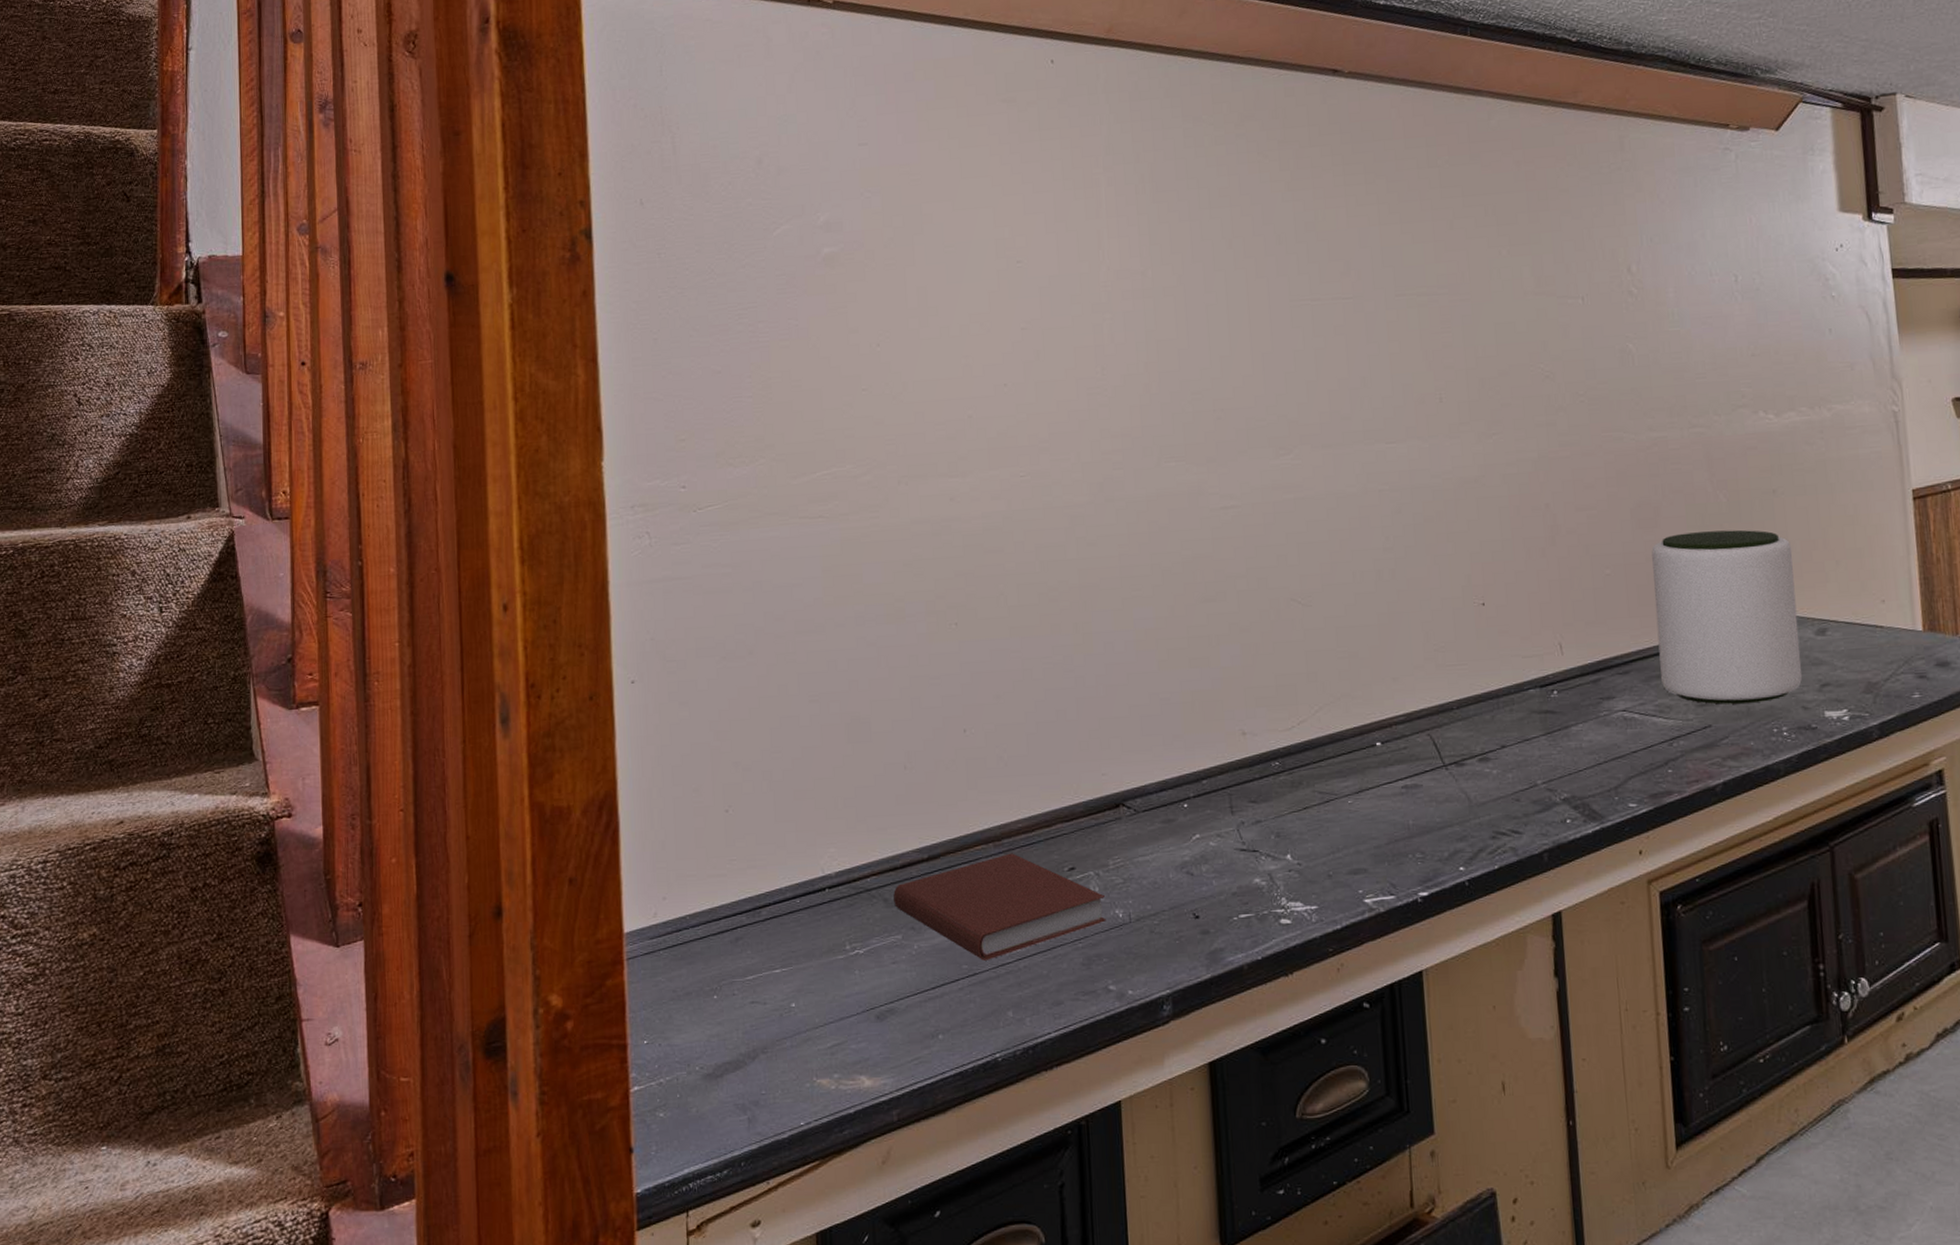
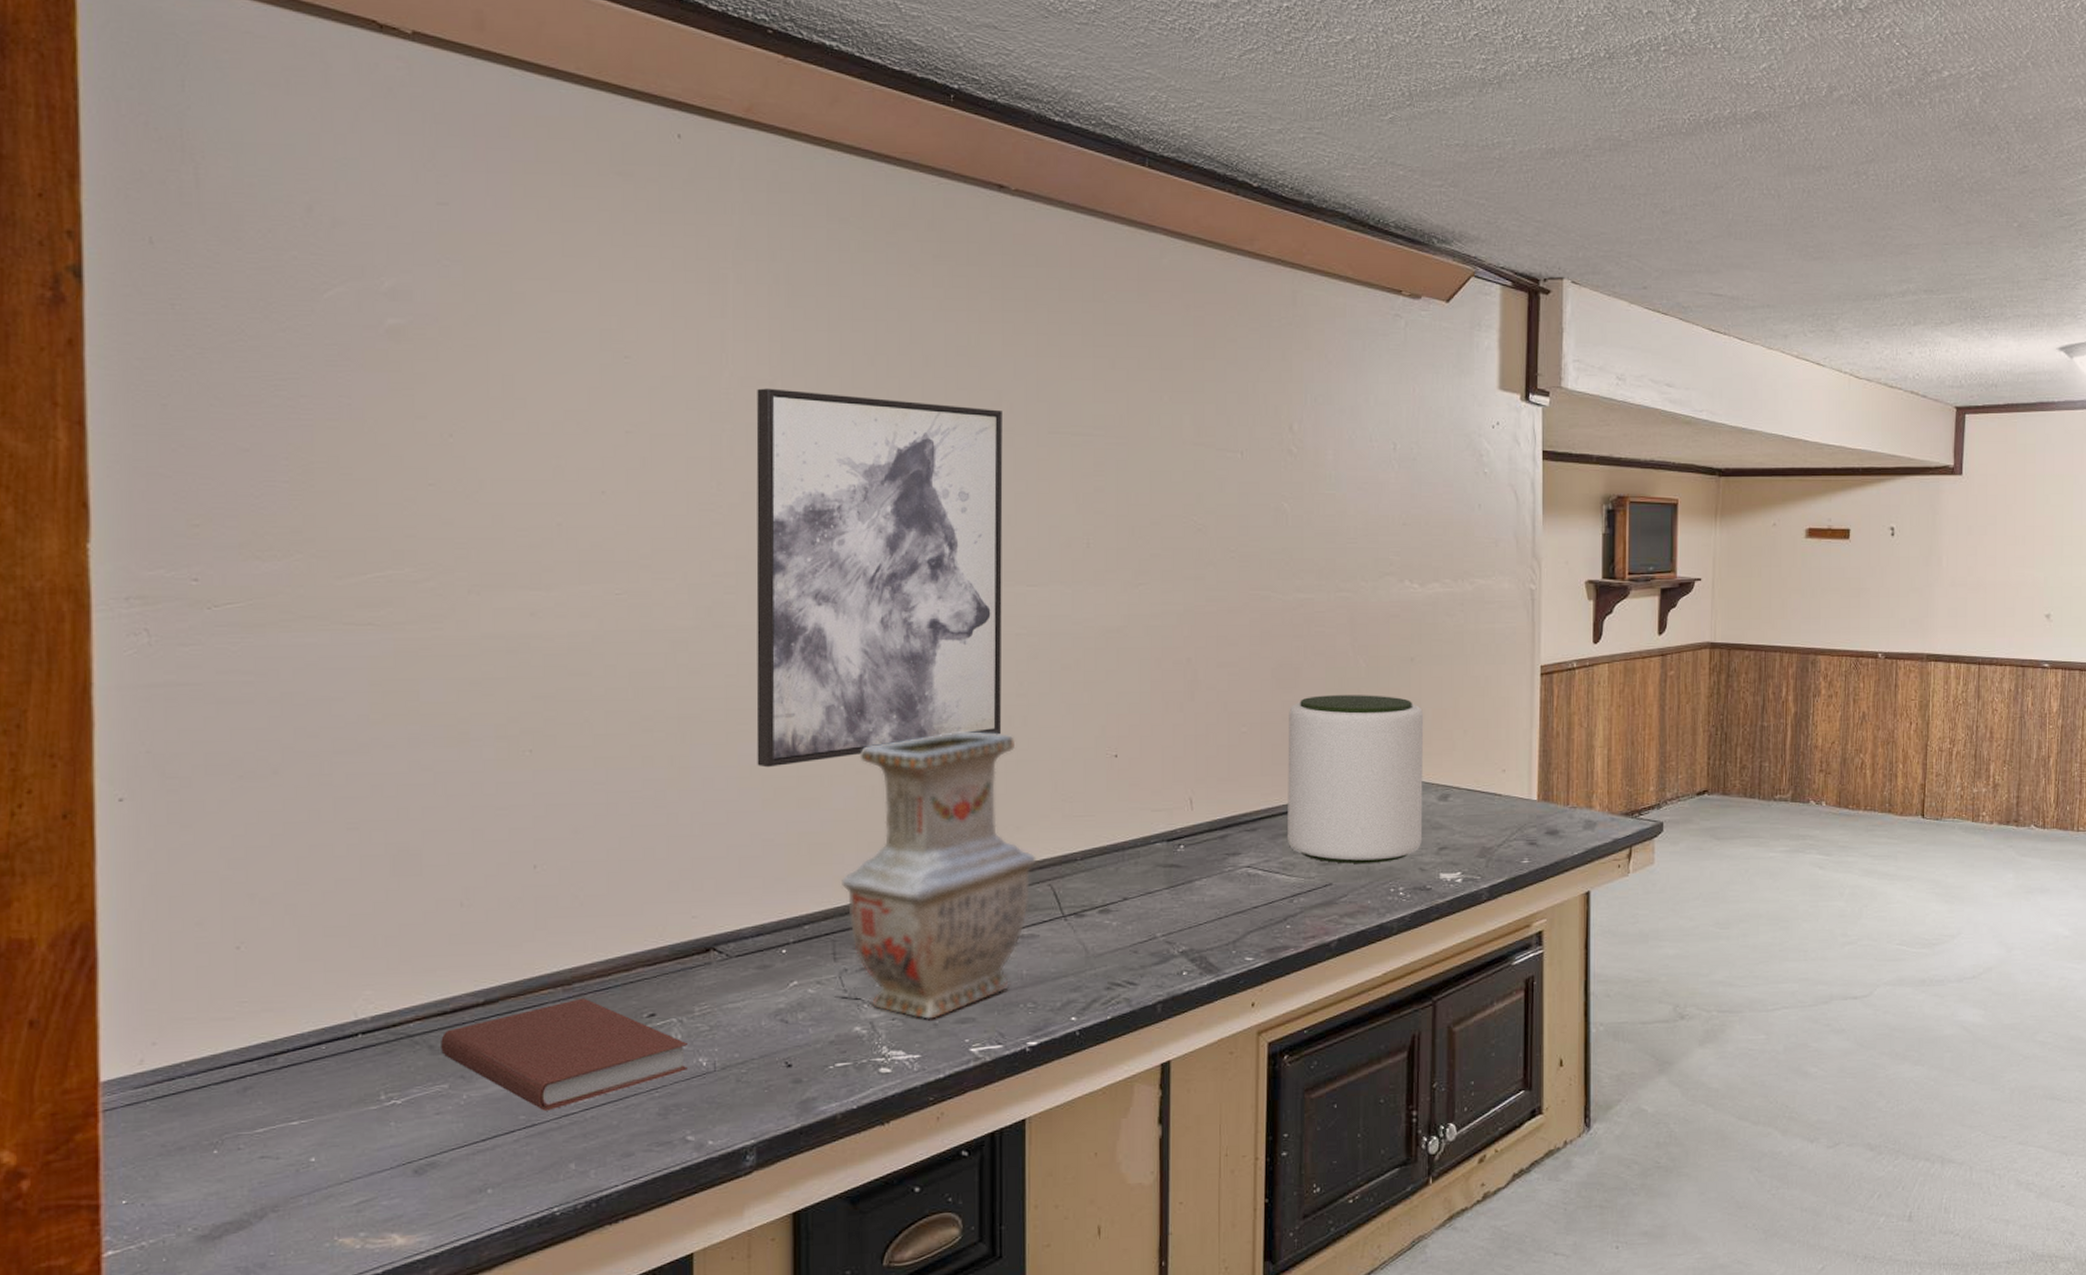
wall art: none [1131,277,1372,630] -> present [756,388,1003,768]
vase: none [1232,587,1415,871] -> present [840,731,1037,1019]

